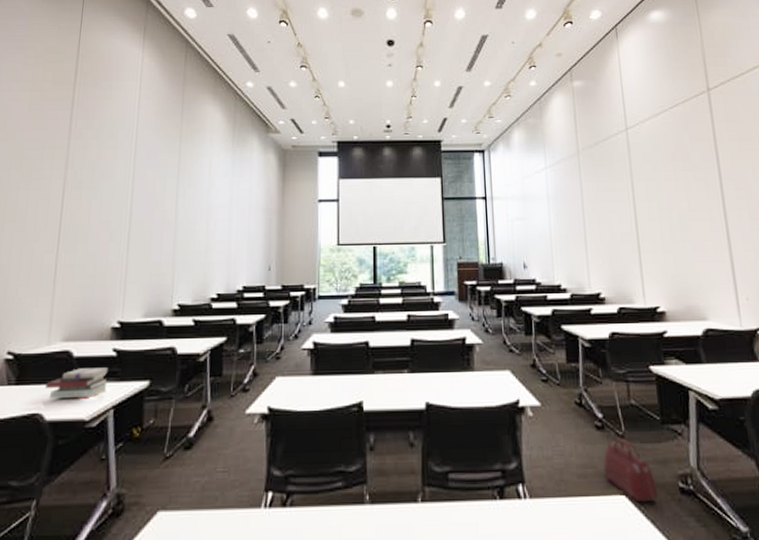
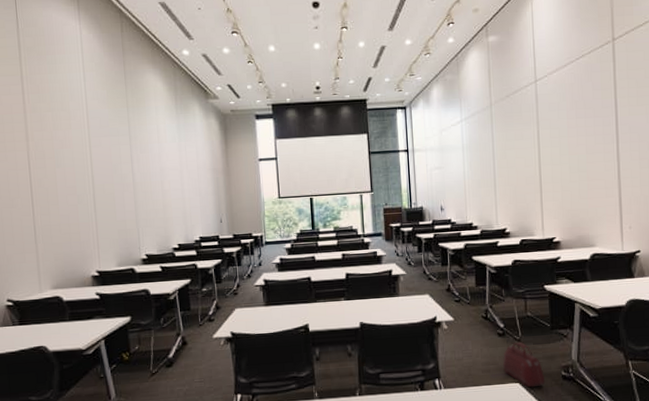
books: present [45,368,109,400] -> none [44,308,96,335]

